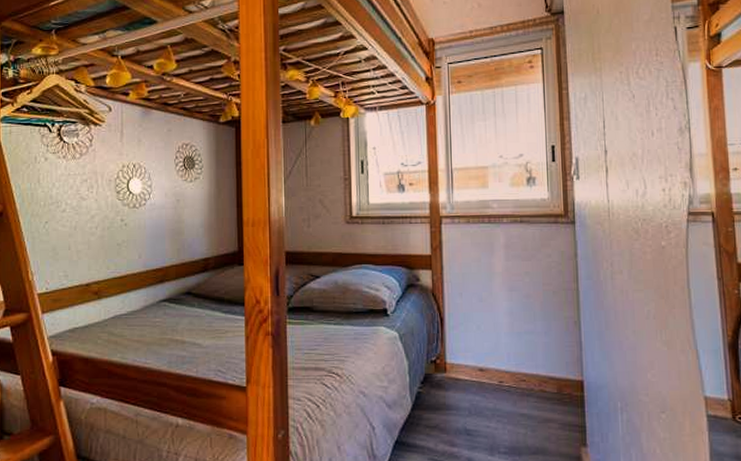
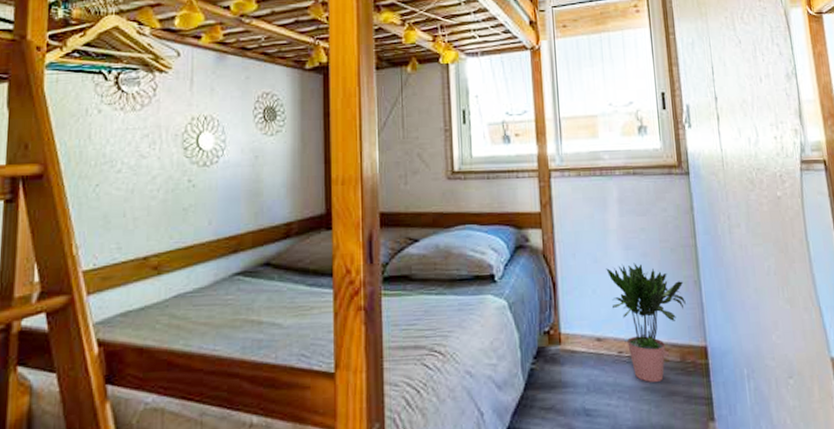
potted plant: none [490,303,565,409] -> present [606,263,686,382]

